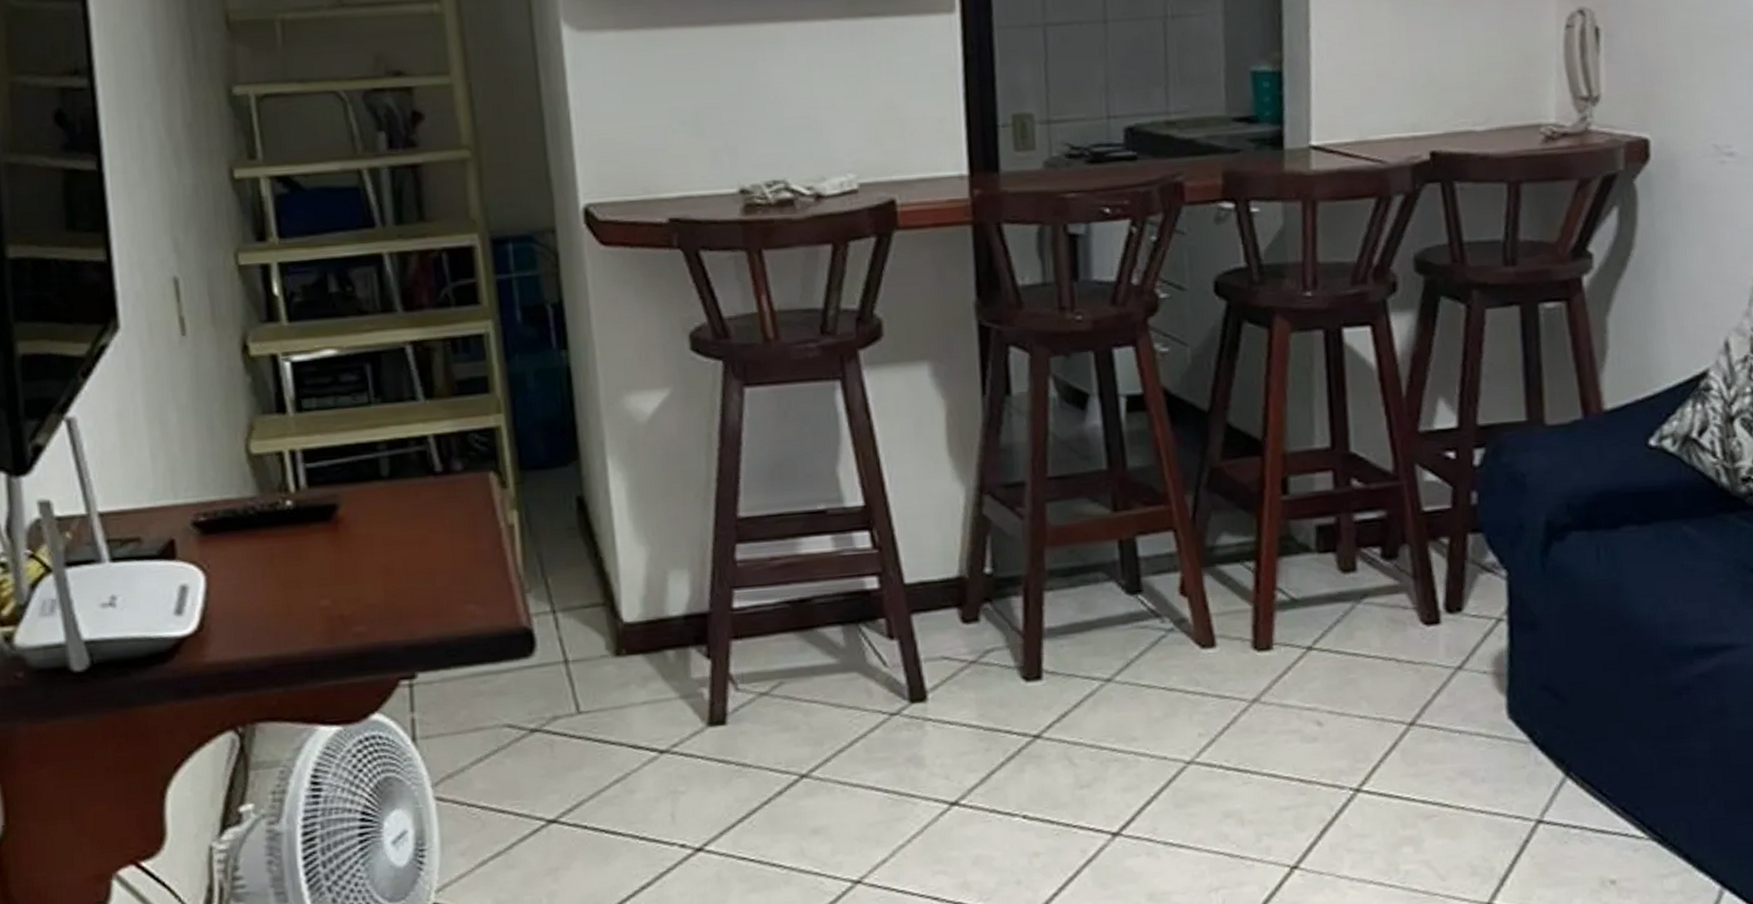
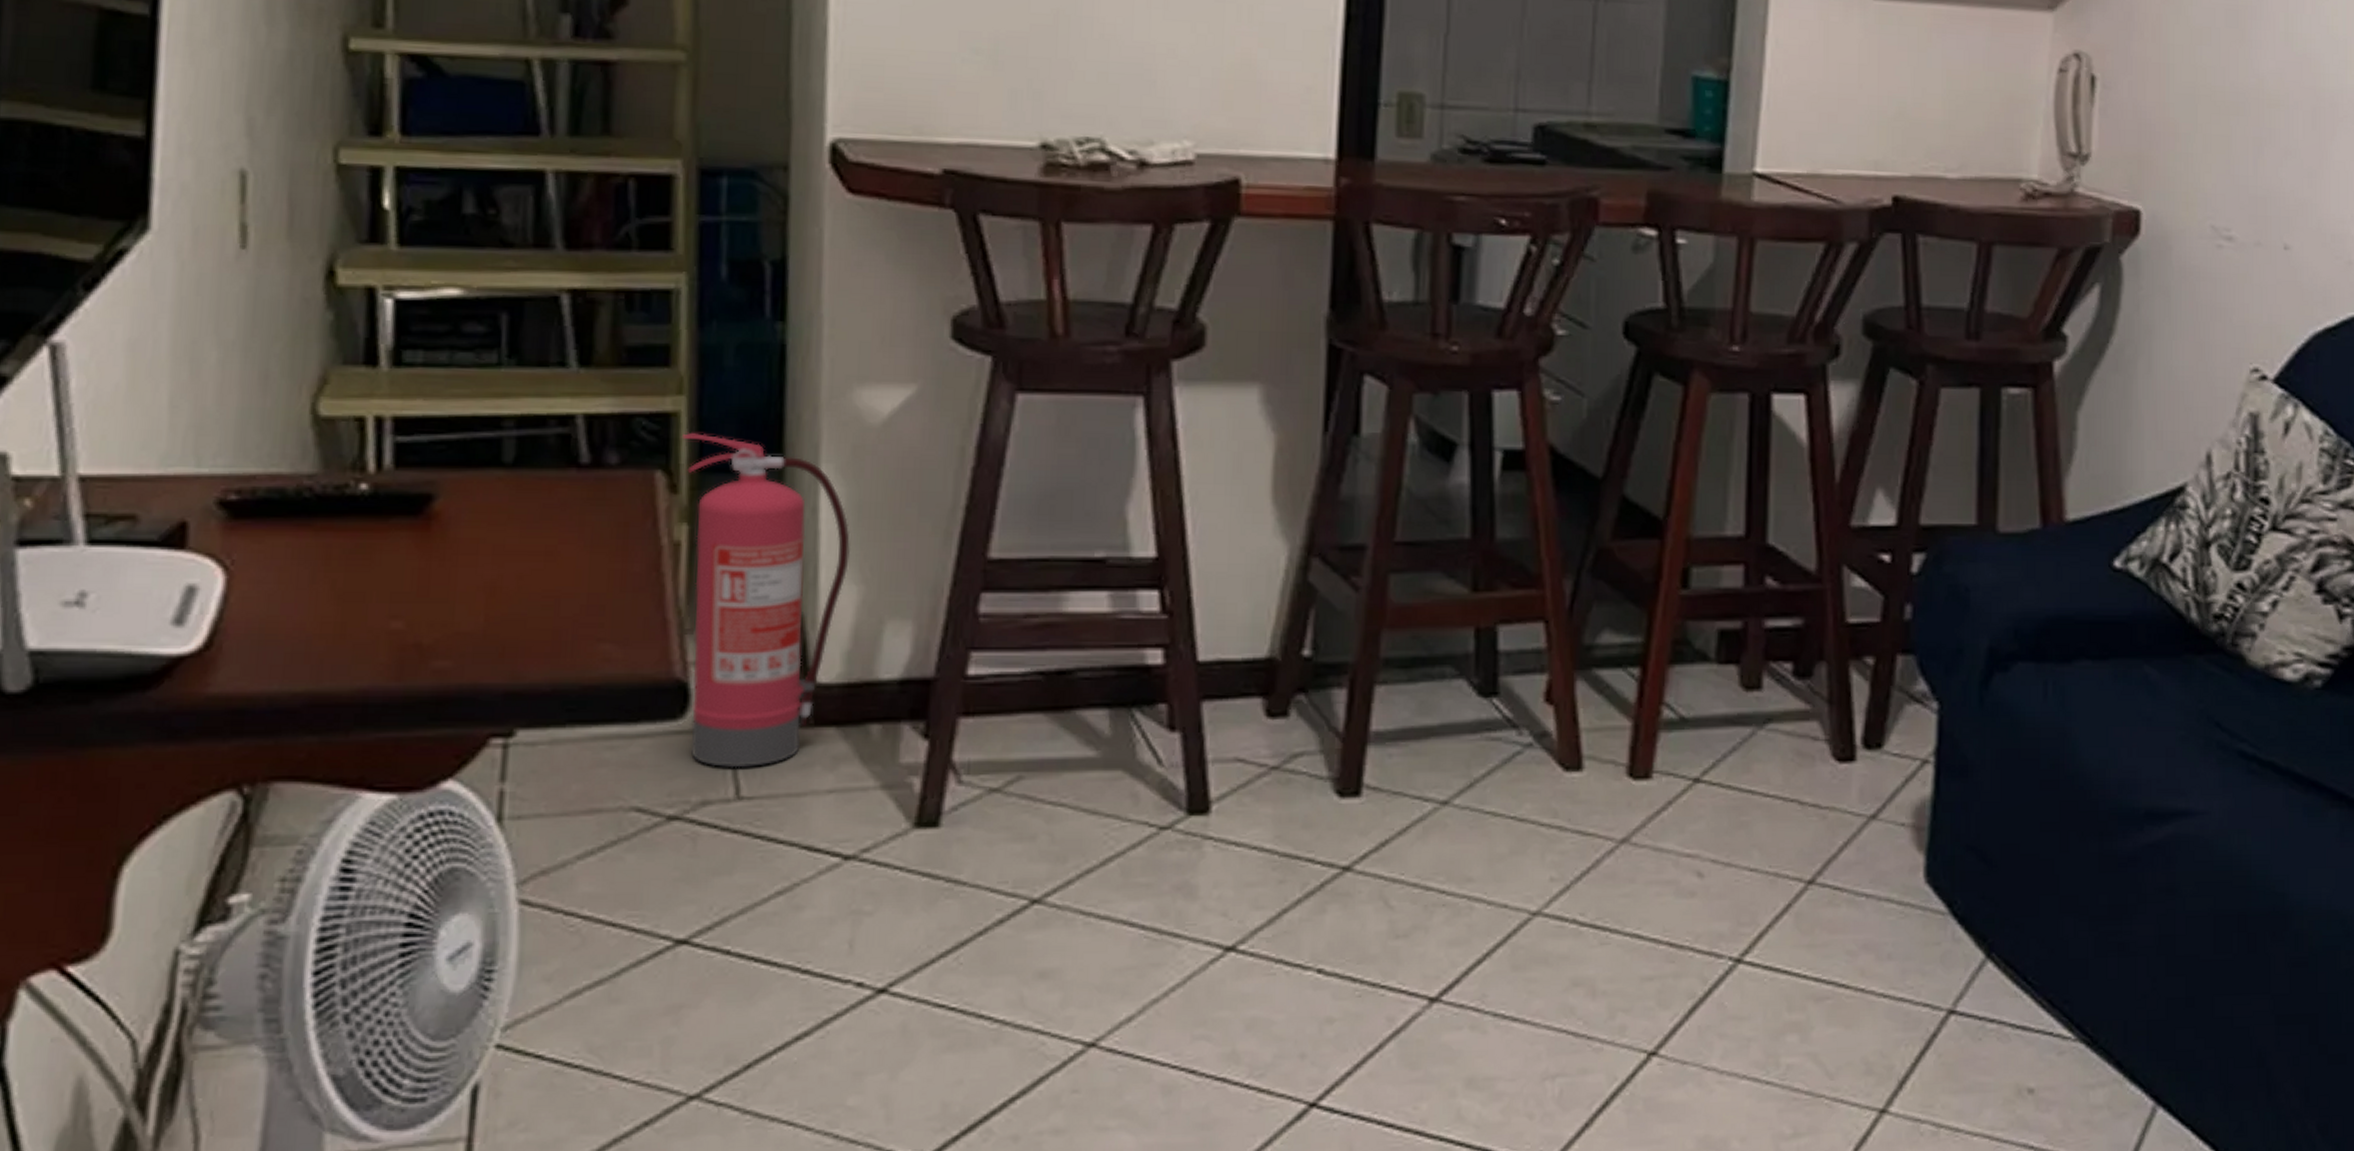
fire extinguisher: none [504,441,637,691] -> present [681,433,851,768]

